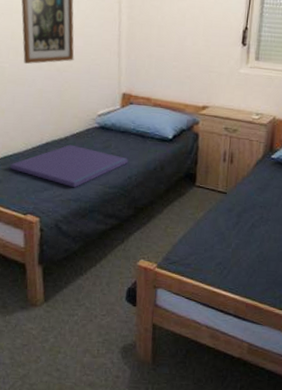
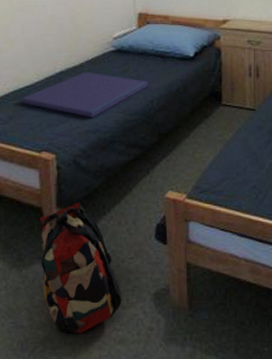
backpack: none [23,262,94,374] -> present [39,203,122,334]

